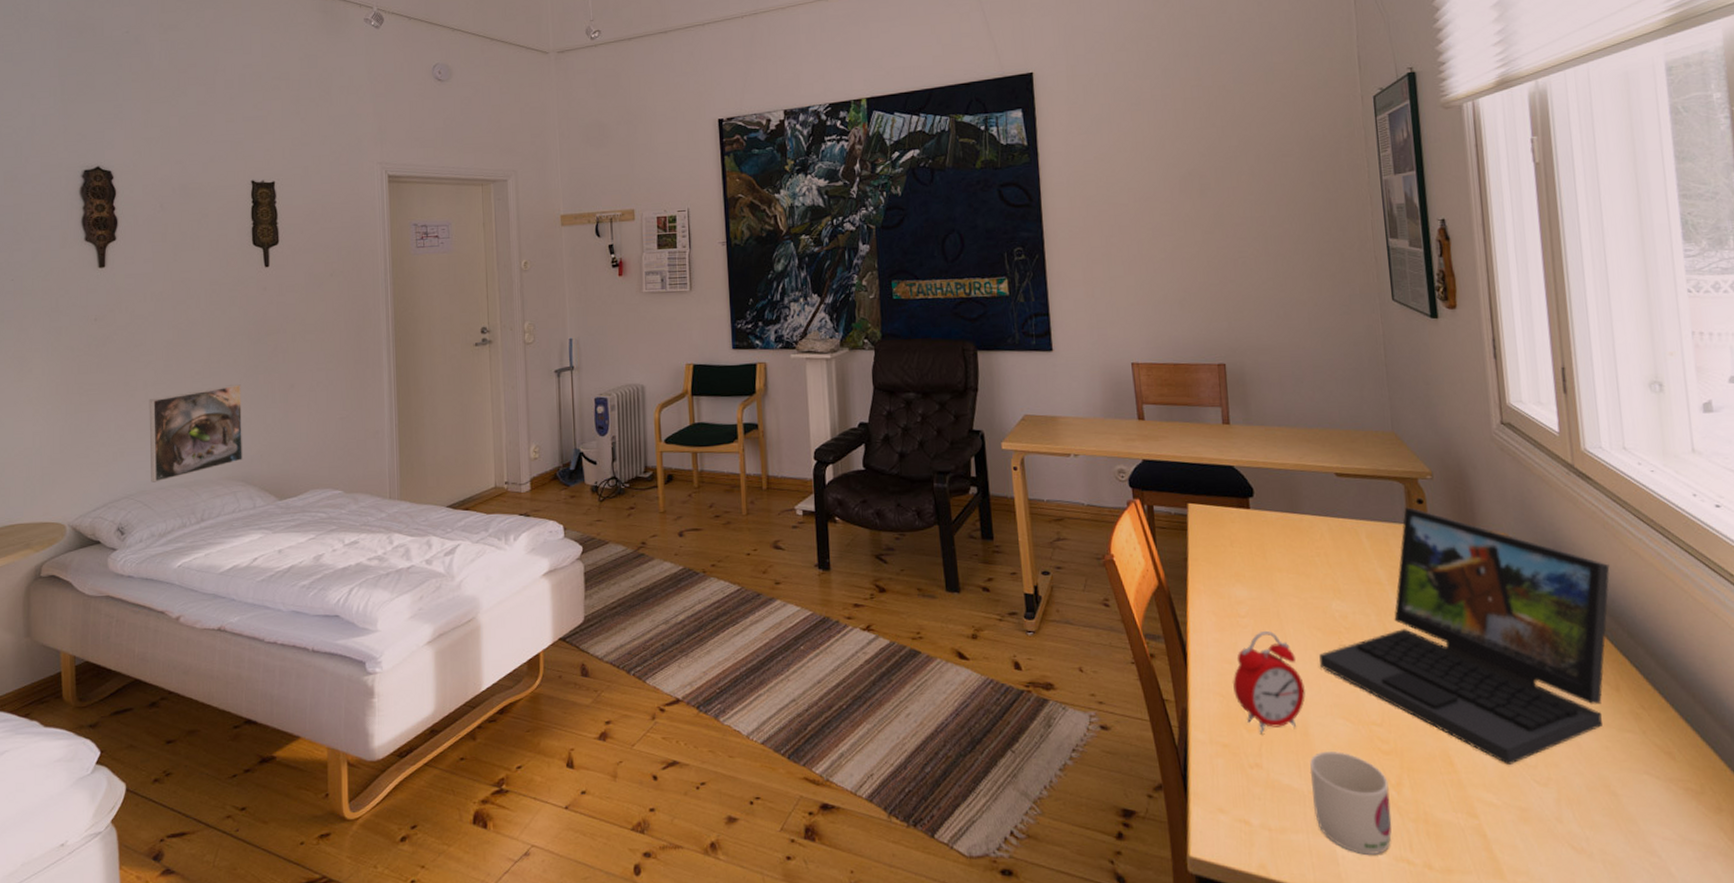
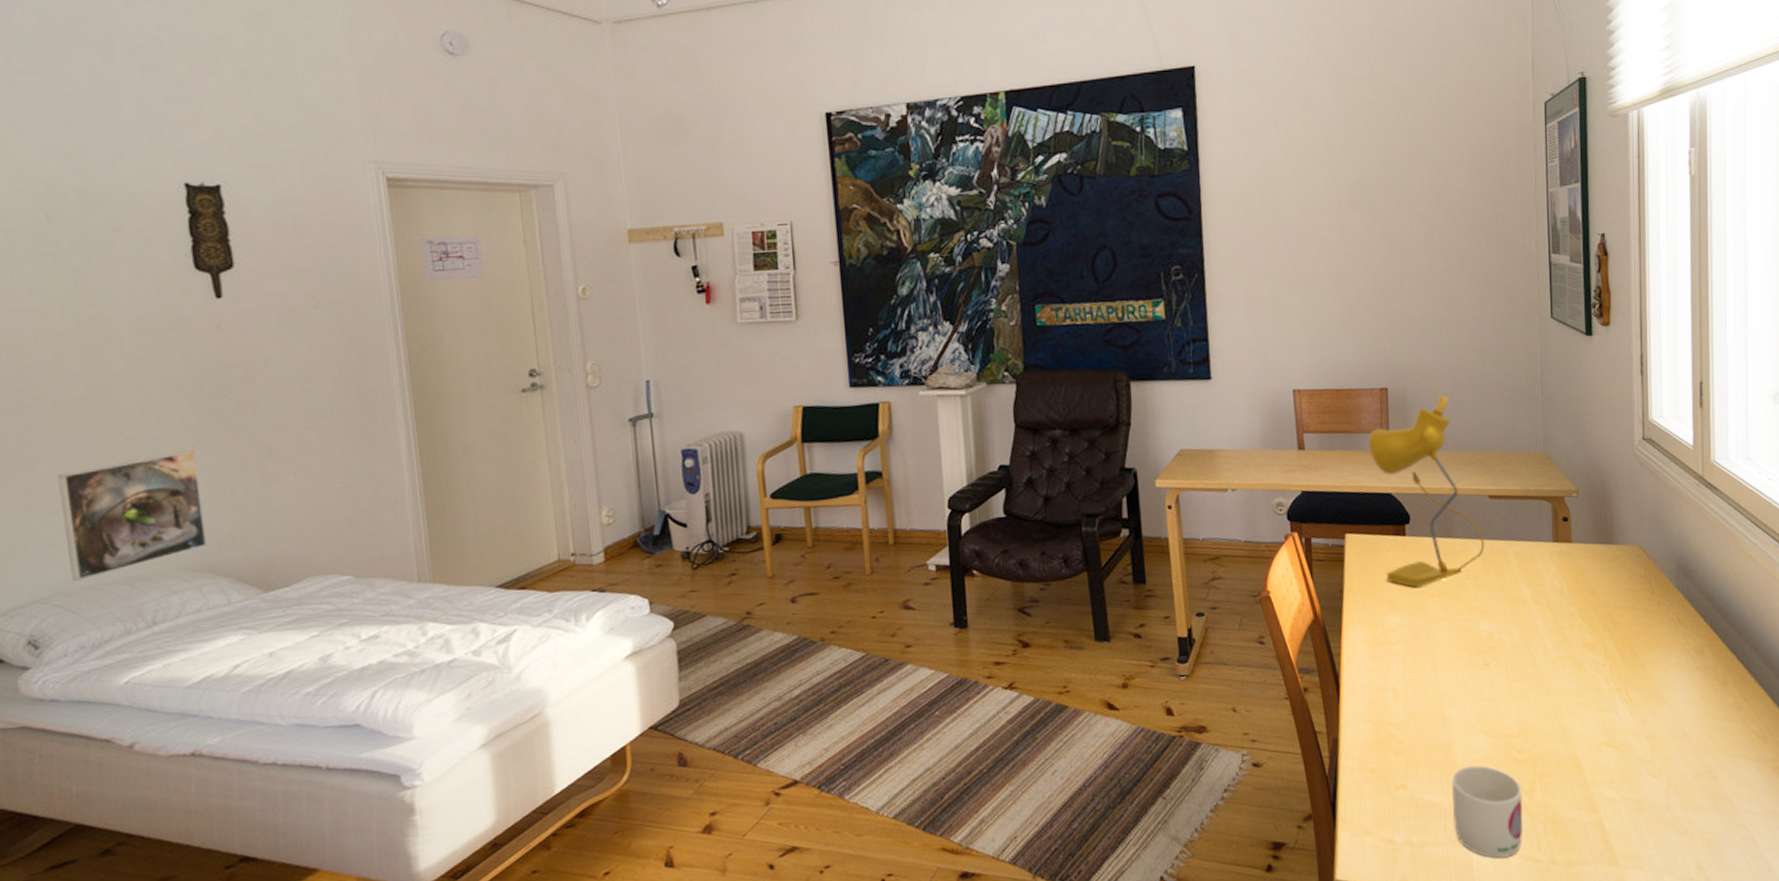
desk lamp: none [1207,372,1334,561] -> present [1367,394,1485,588]
alarm clock: present [1233,631,1306,733] -> none [1383,656,1451,755]
laptop: present [1319,507,1610,765] -> none [1465,525,1727,762]

